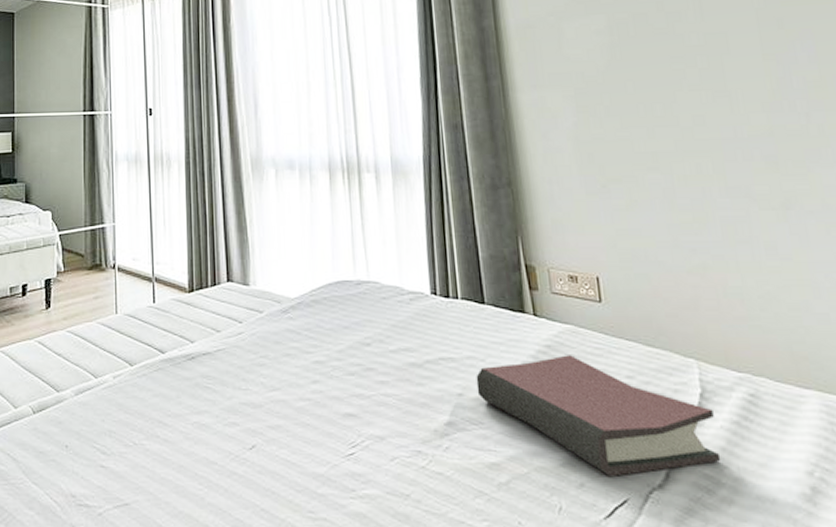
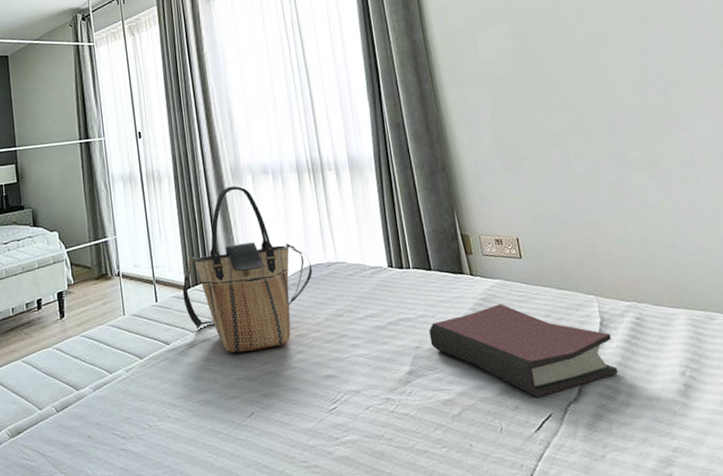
tote bag: none [184,179,339,374] -> present [182,185,313,354]

